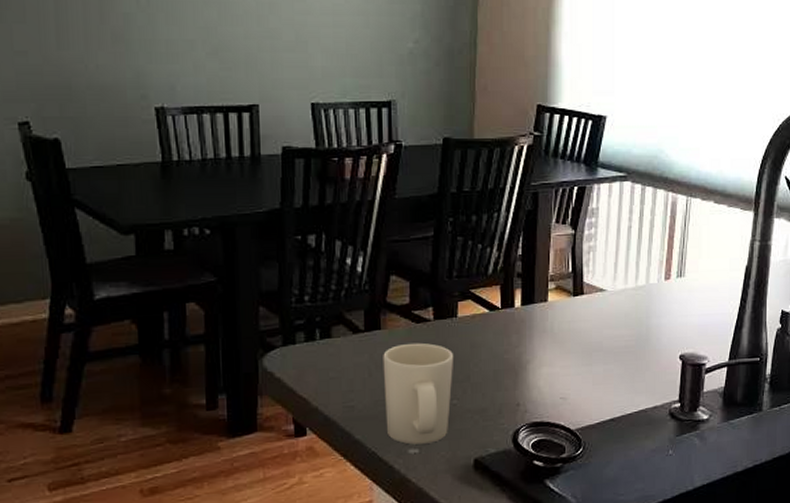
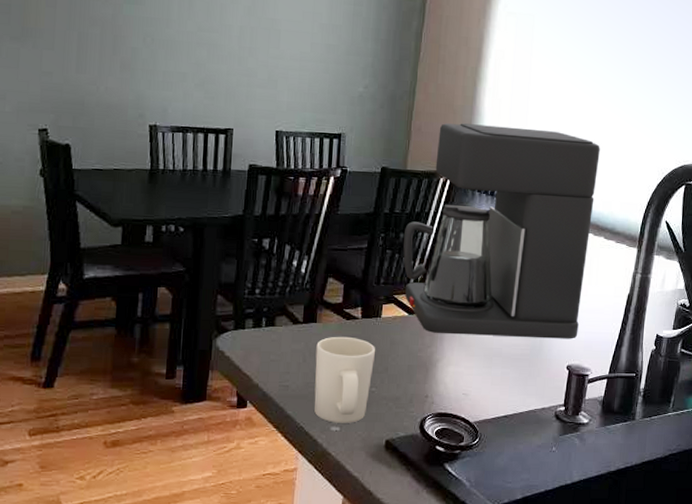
coffee maker: none [476,77,703,330] -> present [403,123,600,339]

